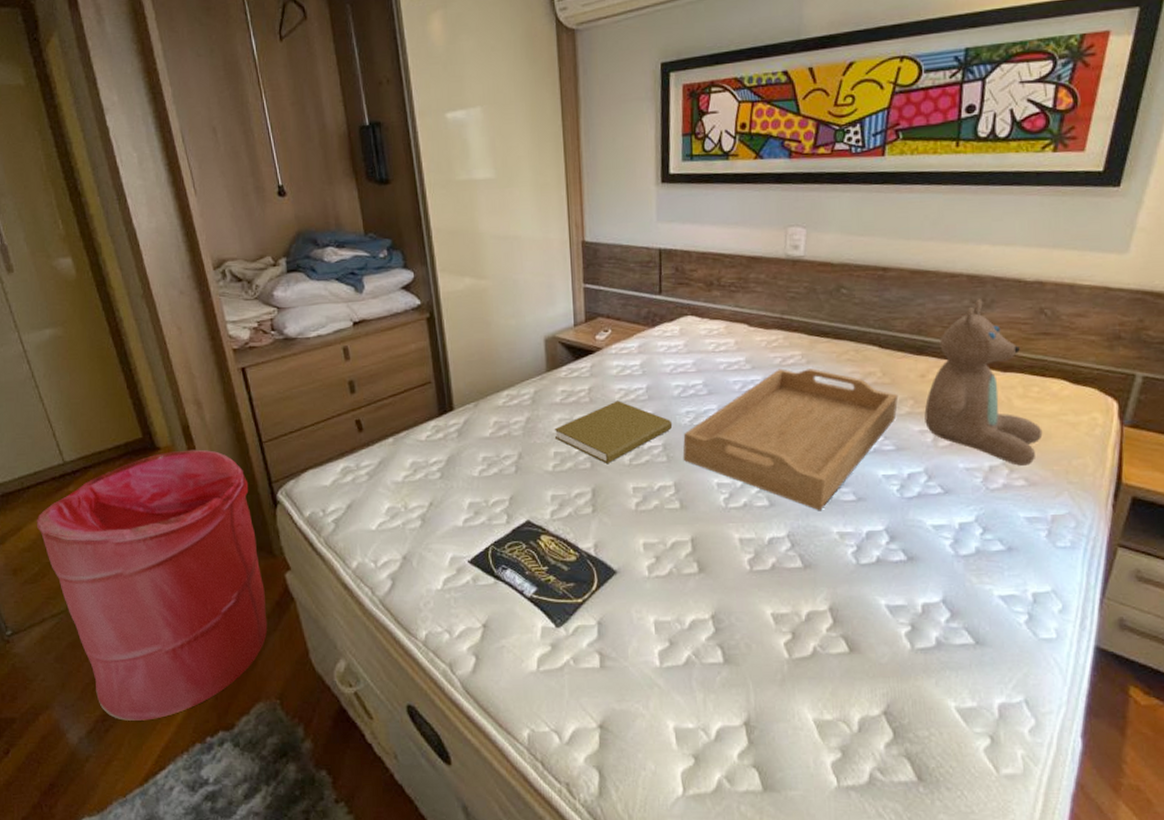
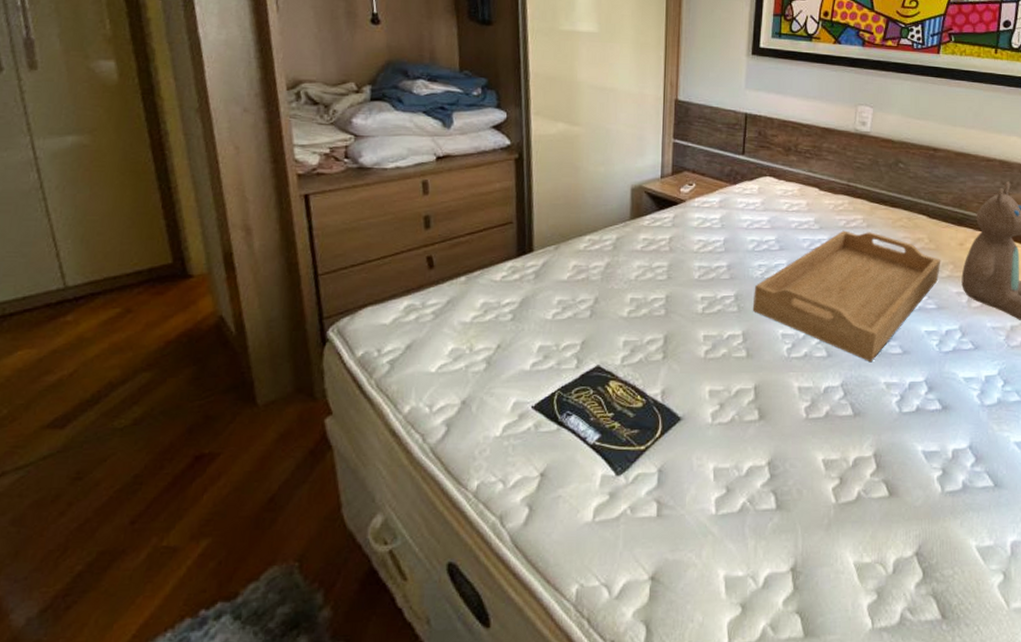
laundry hamper: present [37,449,268,721] -> none [15,279,298,595]
book: present [554,400,673,464] -> none [632,251,745,312]

